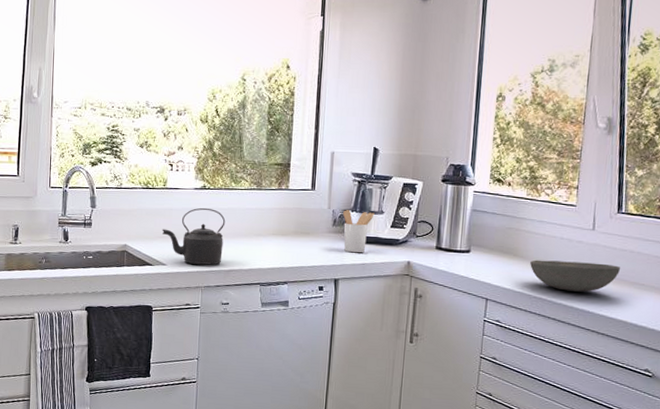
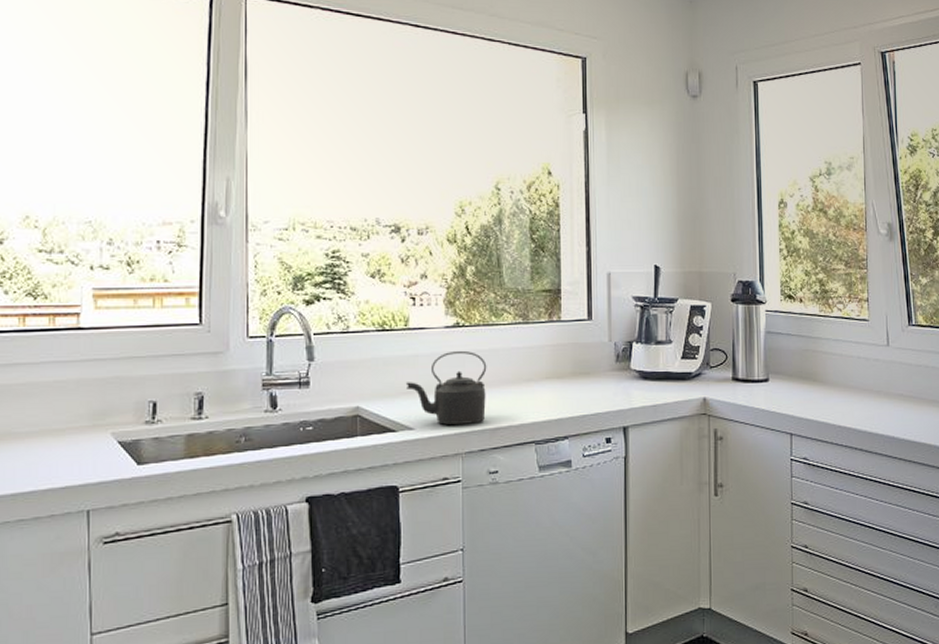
utensil holder: present [343,210,375,253] -> none [627,341,662,393]
bowl: present [530,260,620,292] -> none [831,382,918,416]

